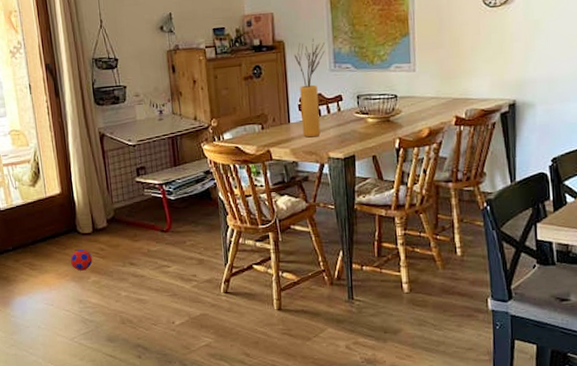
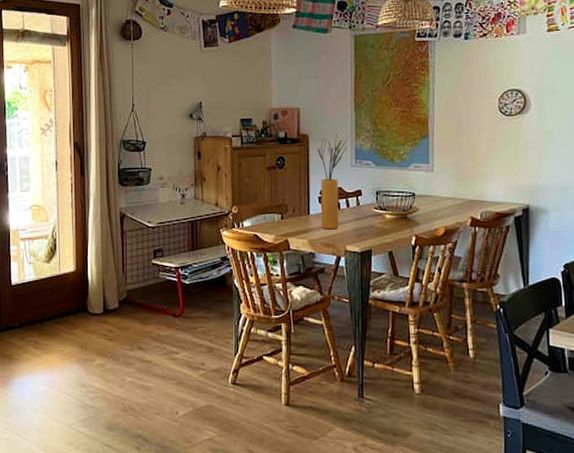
toy ball: present [70,250,93,271] -> none [77,331,100,353]

